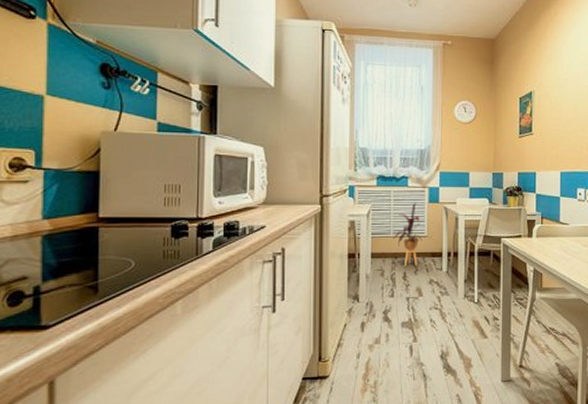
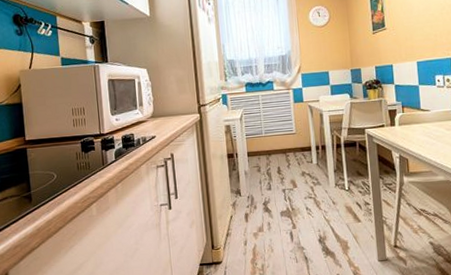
house plant: present [393,202,422,267] -> none [265,103,292,162]

